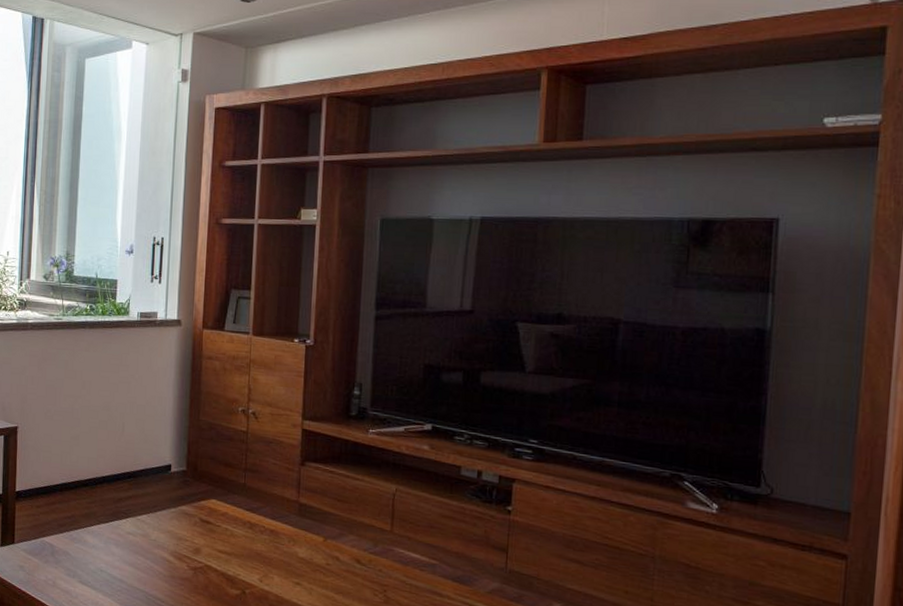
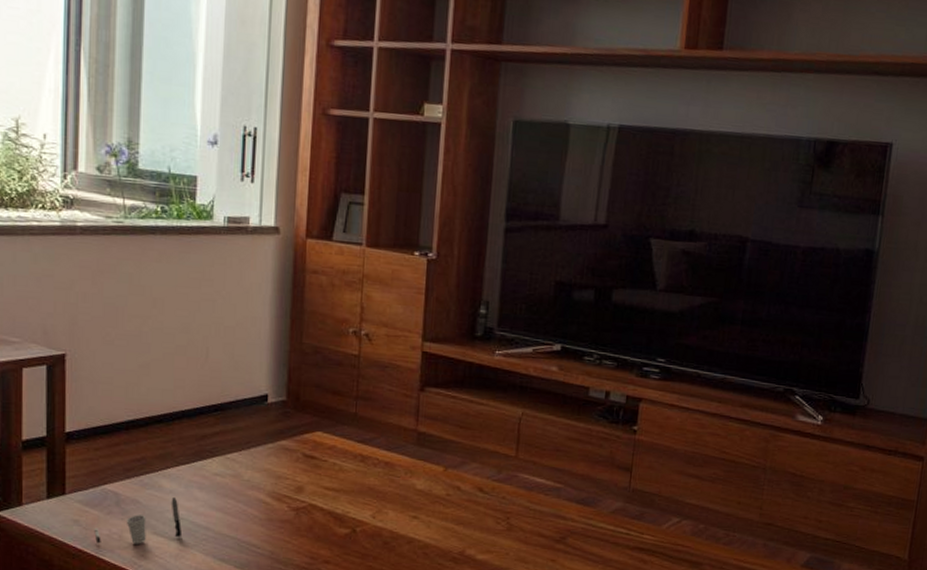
cup: none [34,550,101,591] -> present [94,496,182,544]

